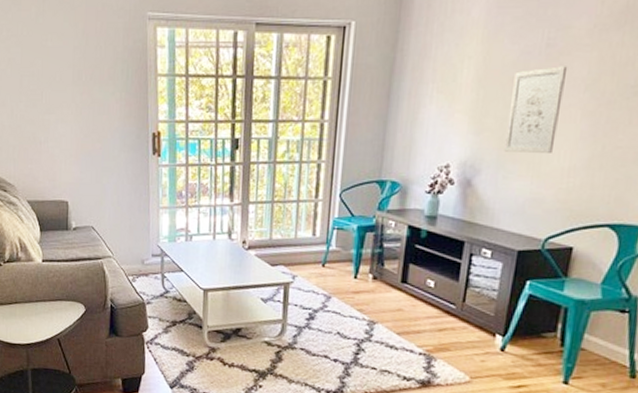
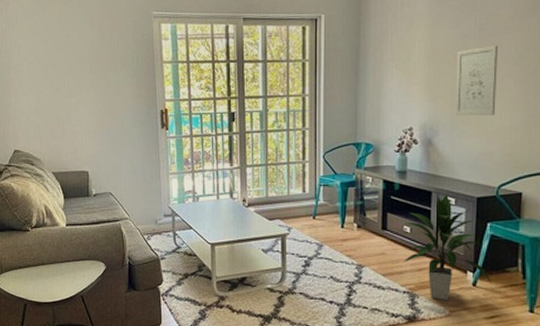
indoor plant: none [422,245,523,365] -> present [403,194,491,300]

